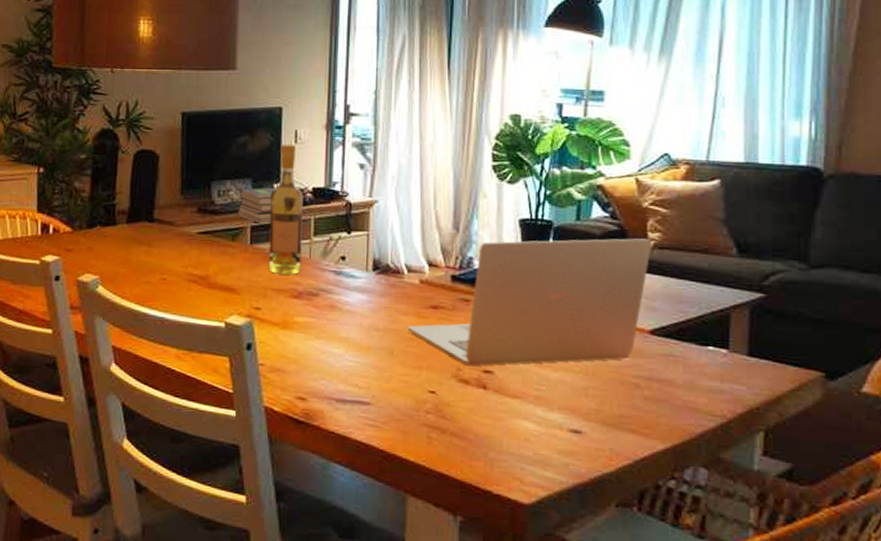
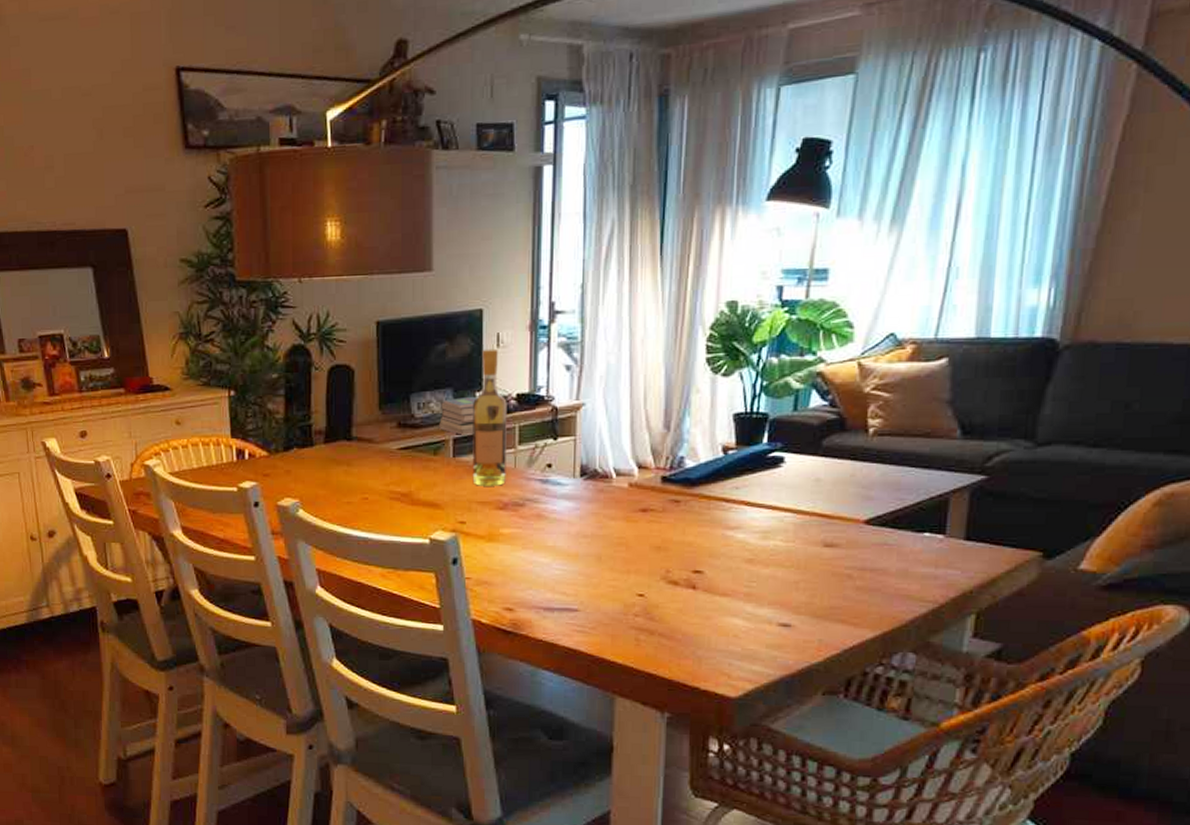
laptop: present [407,238,652,367] -> none [616,426,872,567]

